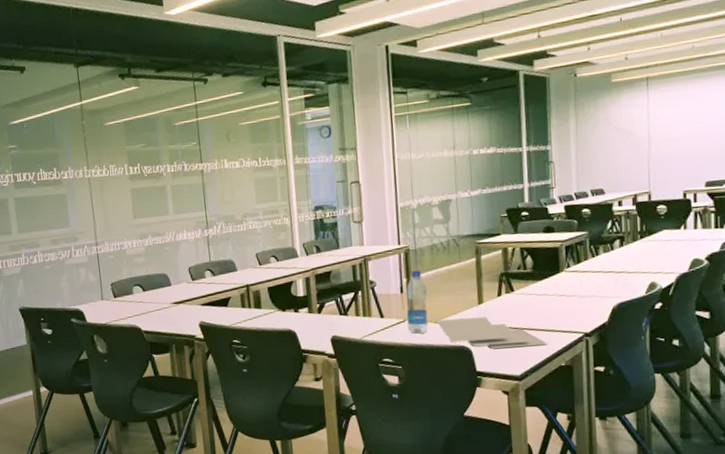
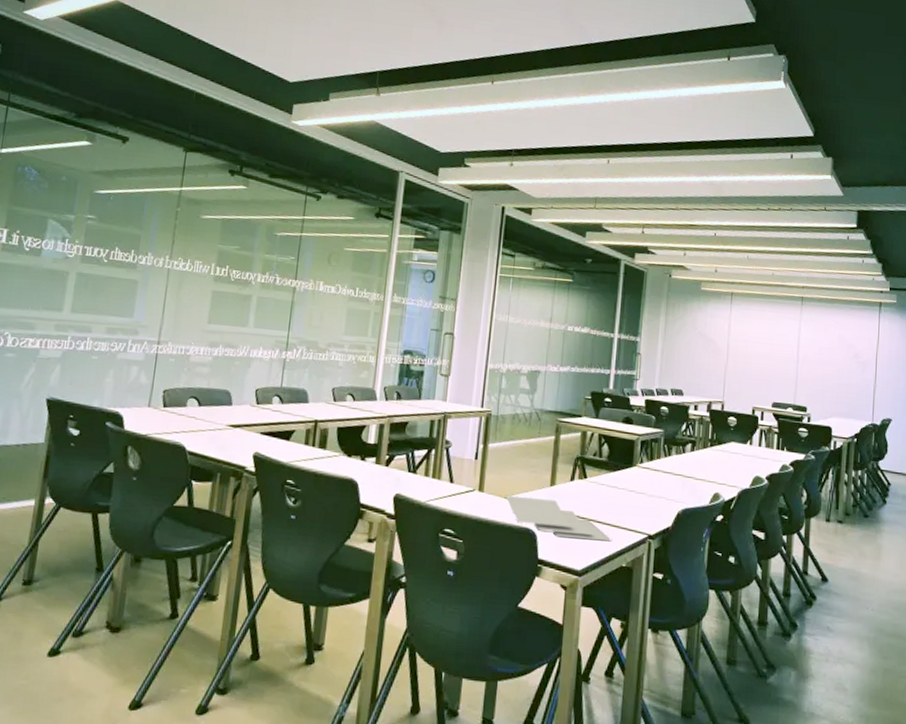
bottle: present [406,270,428,334] -> none [475,438,502,508]

